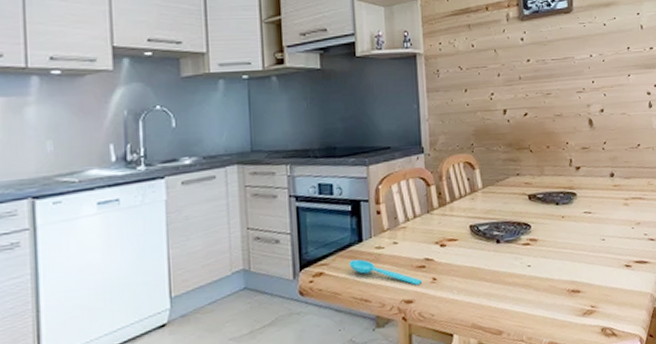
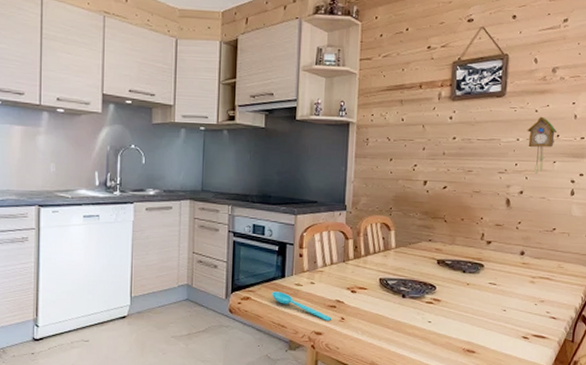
cuckoo clock: none [598,30,626,90] -> present [527,116,557,175]

